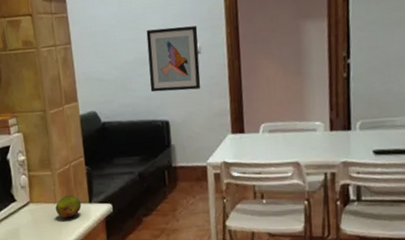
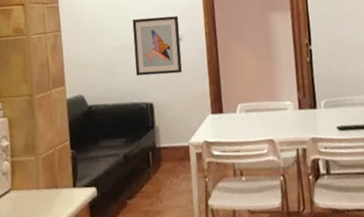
fruit: present [55,194,82,218] -> none [38,179,65,205]

